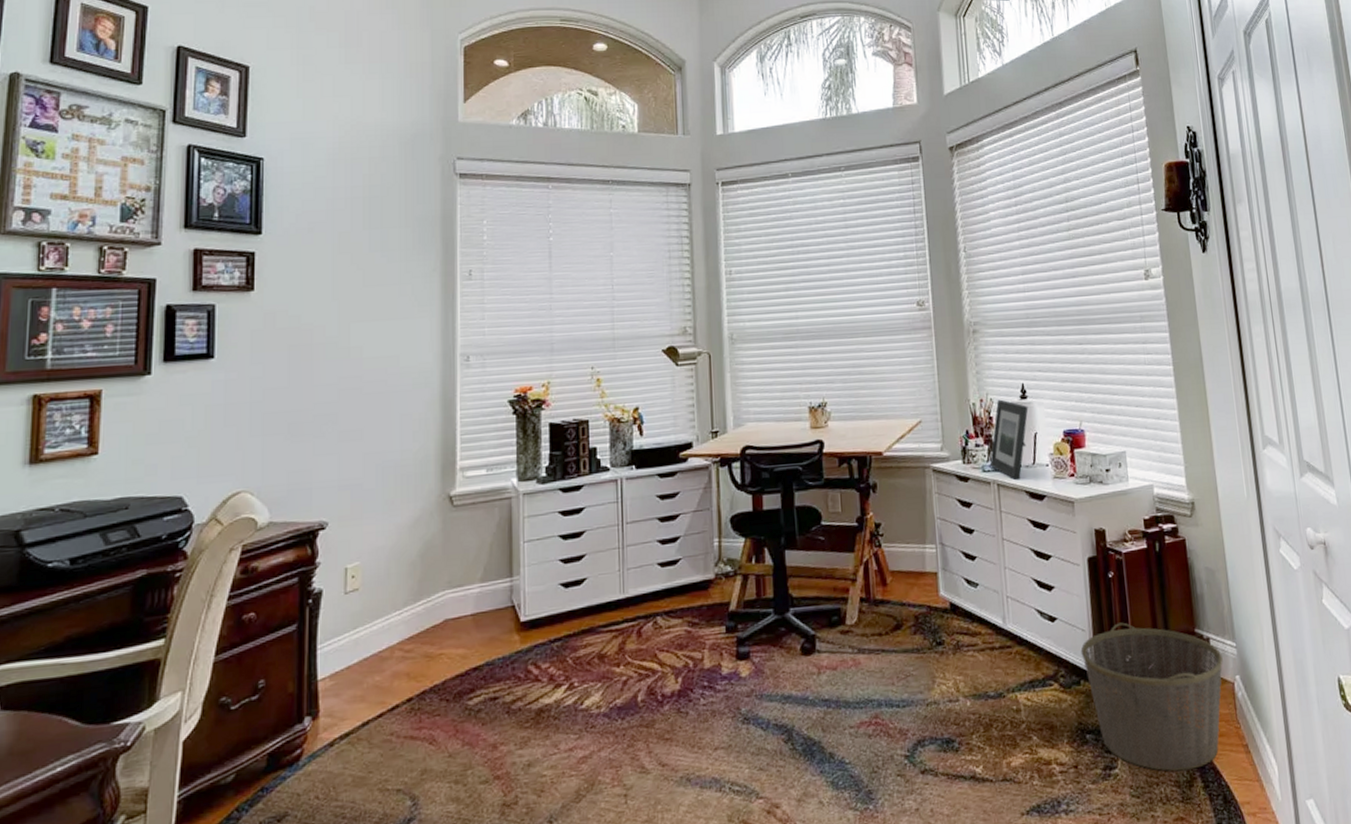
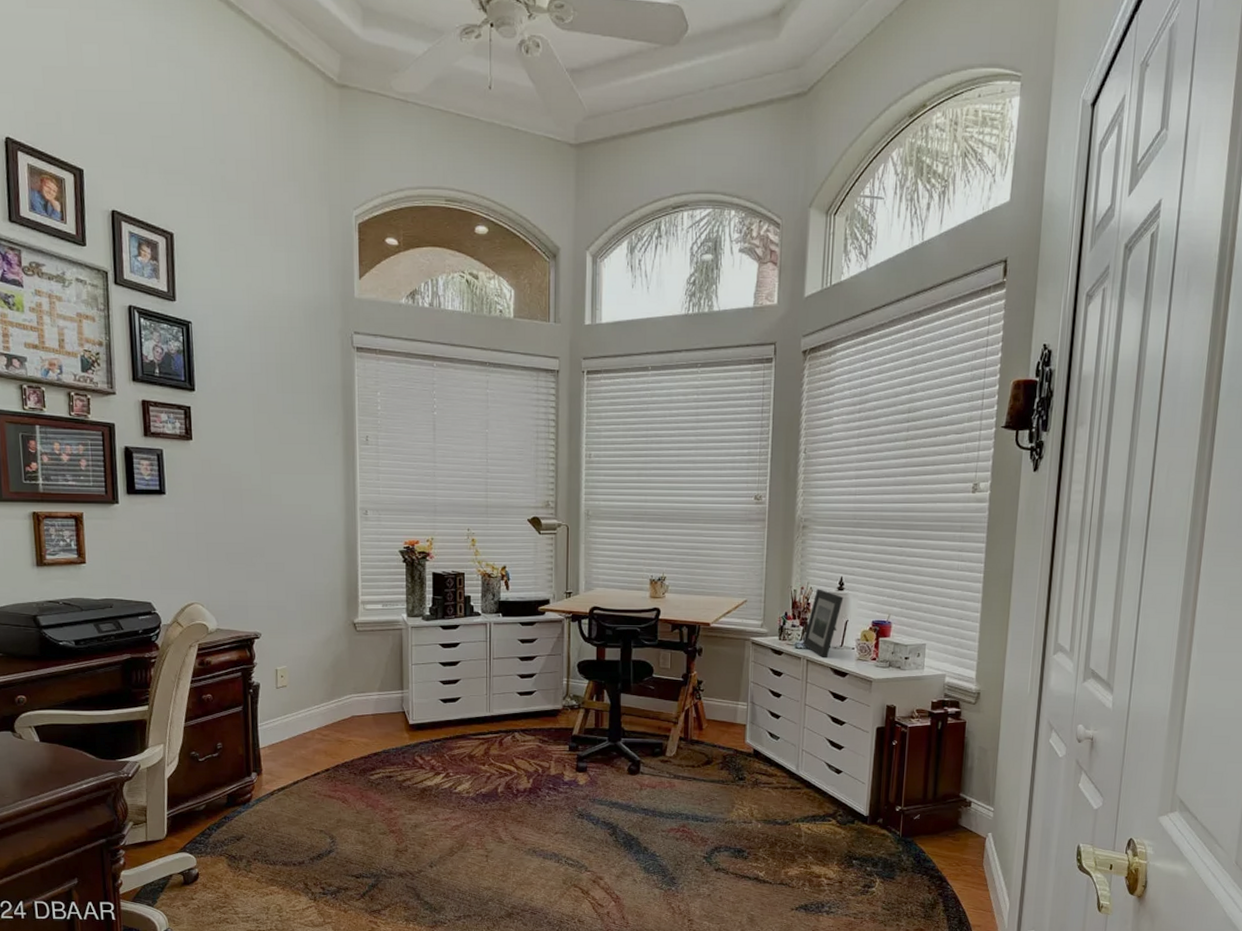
basket: present [1080,622,1223,772] -> none [858,781,980,896]

